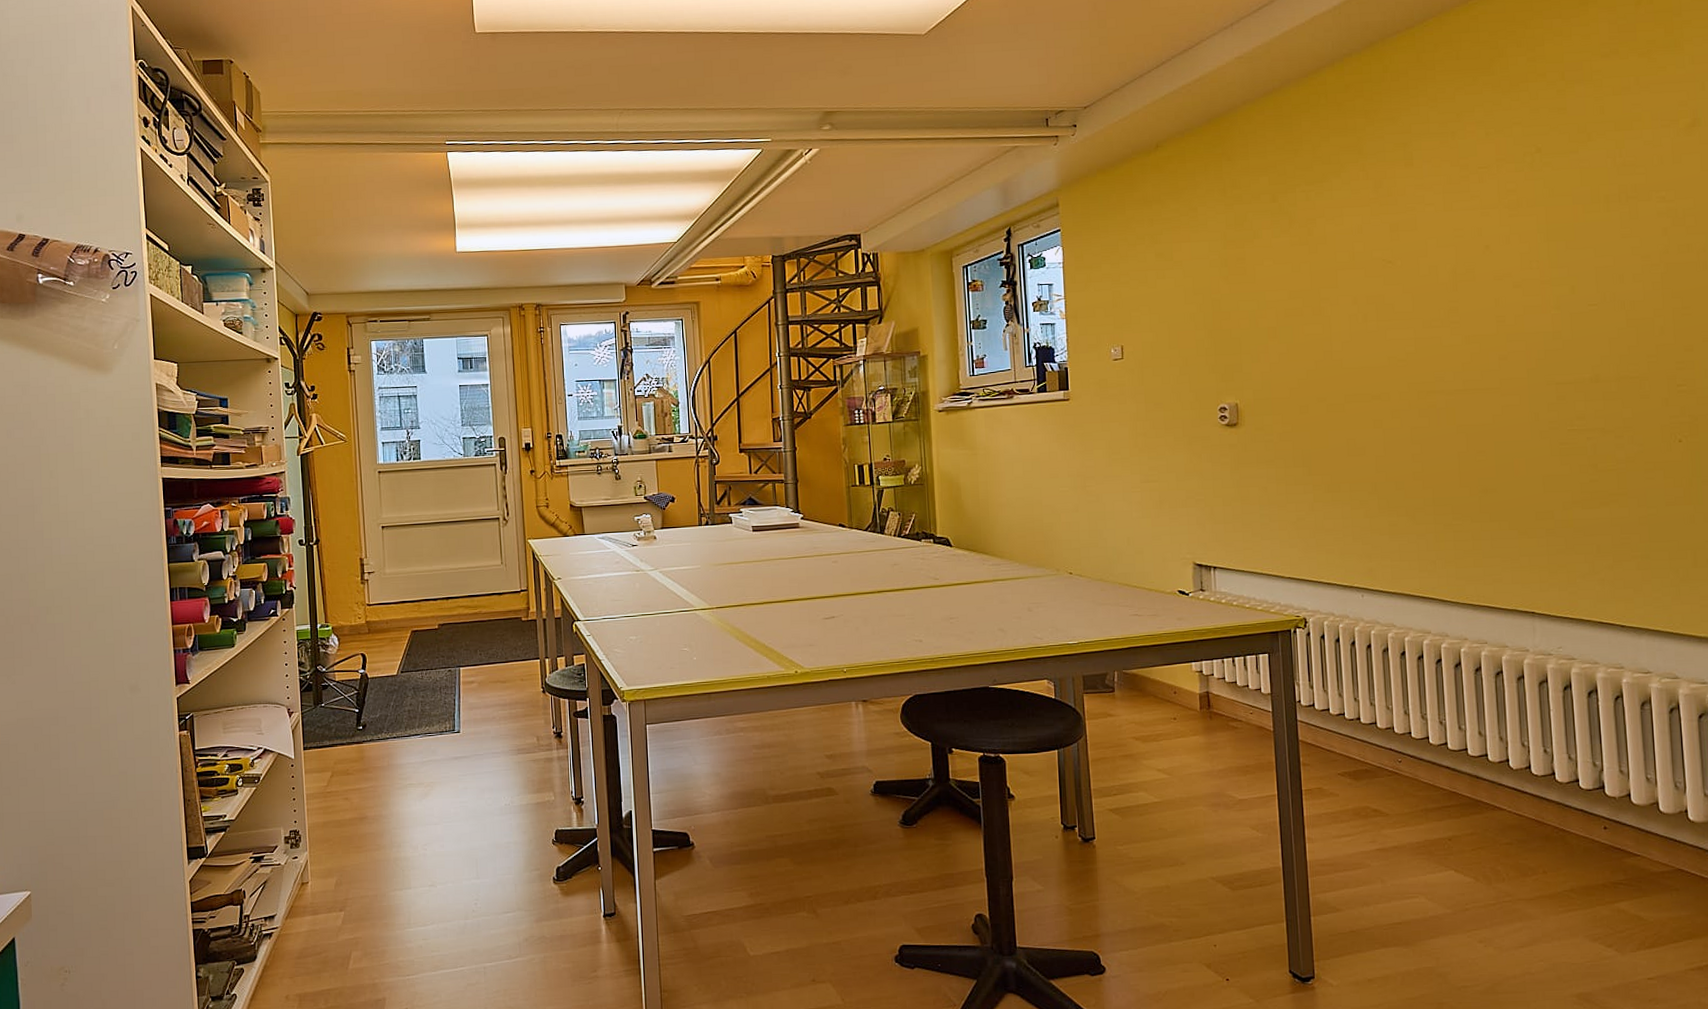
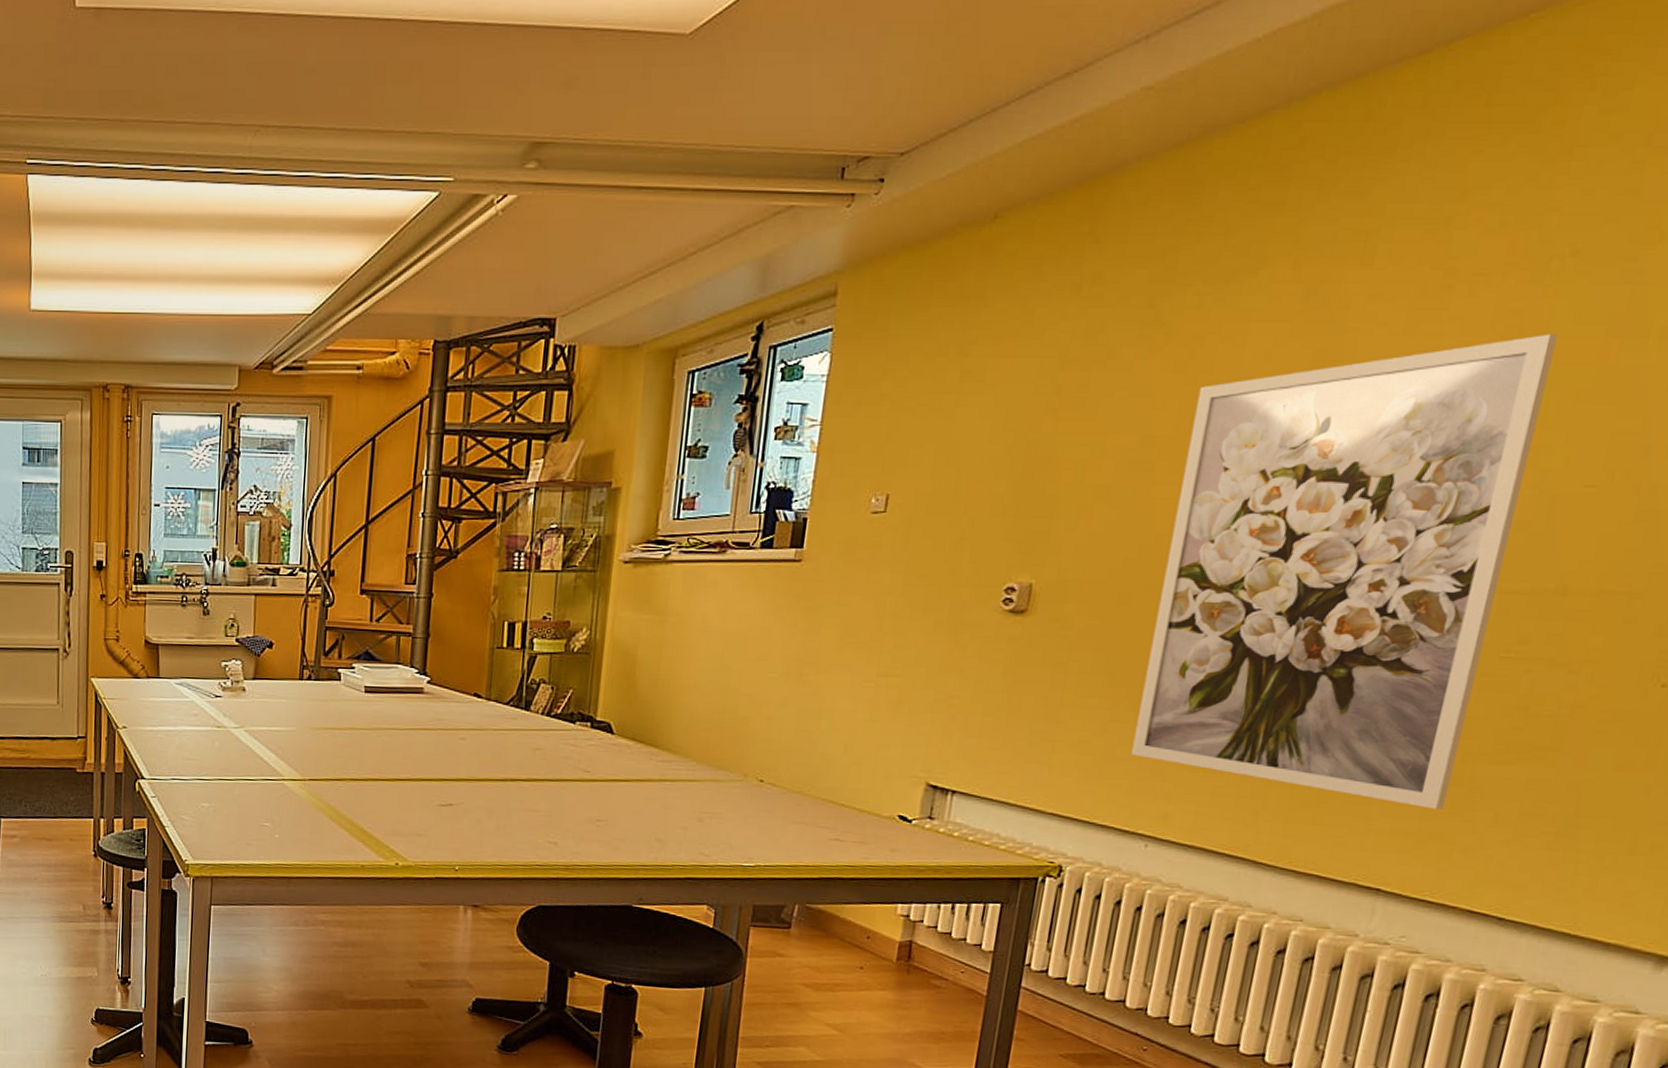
wall art: none [1320,204,1562,547] -> present [1131,334,1557,810]

